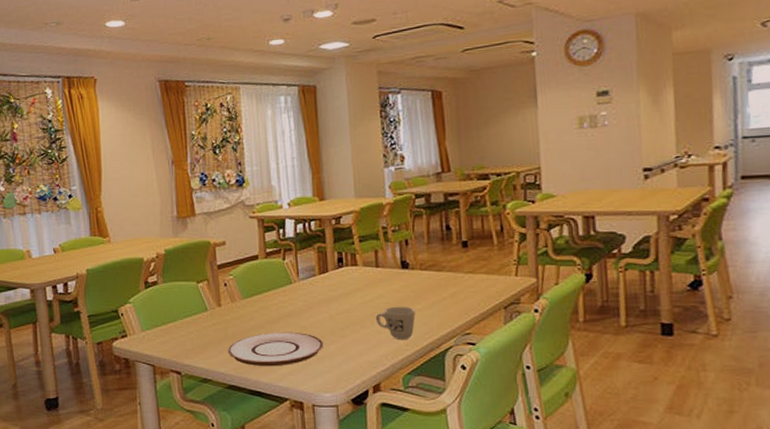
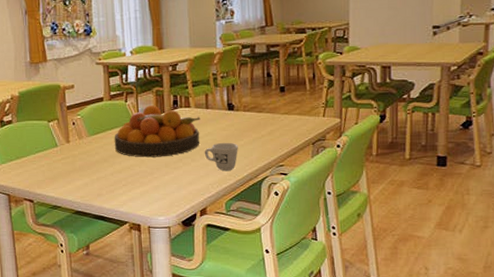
plate: present [227,332,323,367] -> none [75,164,159,195]
fruit bowl: none [271,264,371,324] -> present [114,105,201,158]

